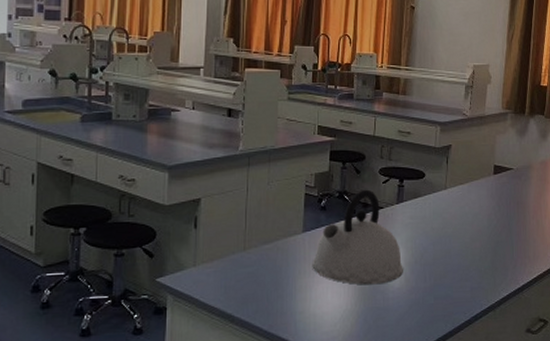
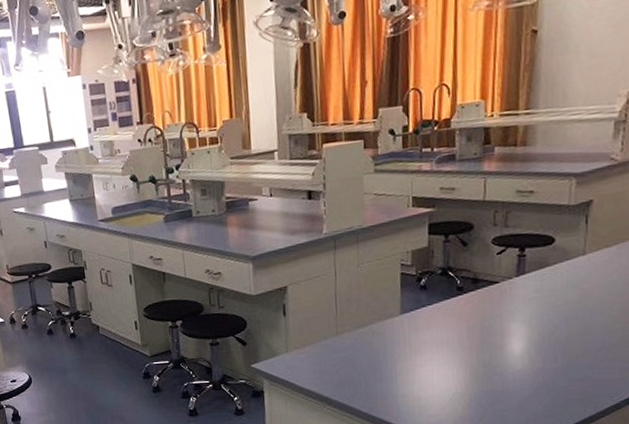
kettle: present [312,189,403,285] -> none [413,262,526,367]

